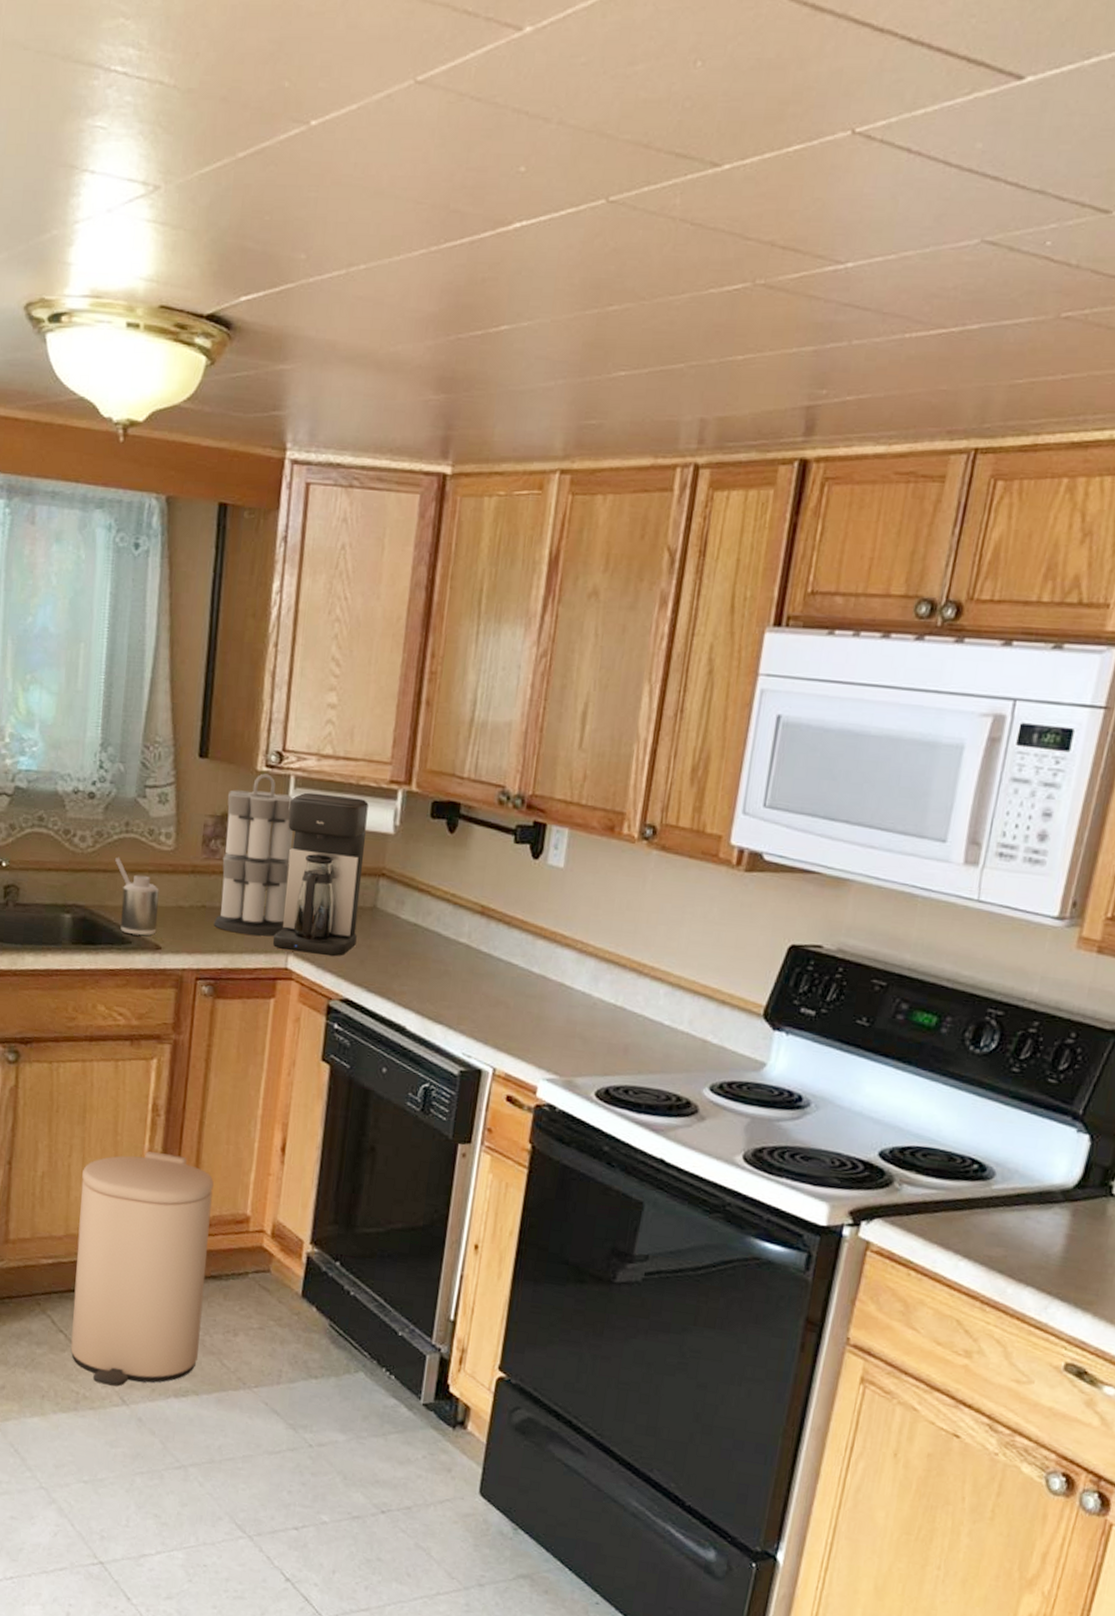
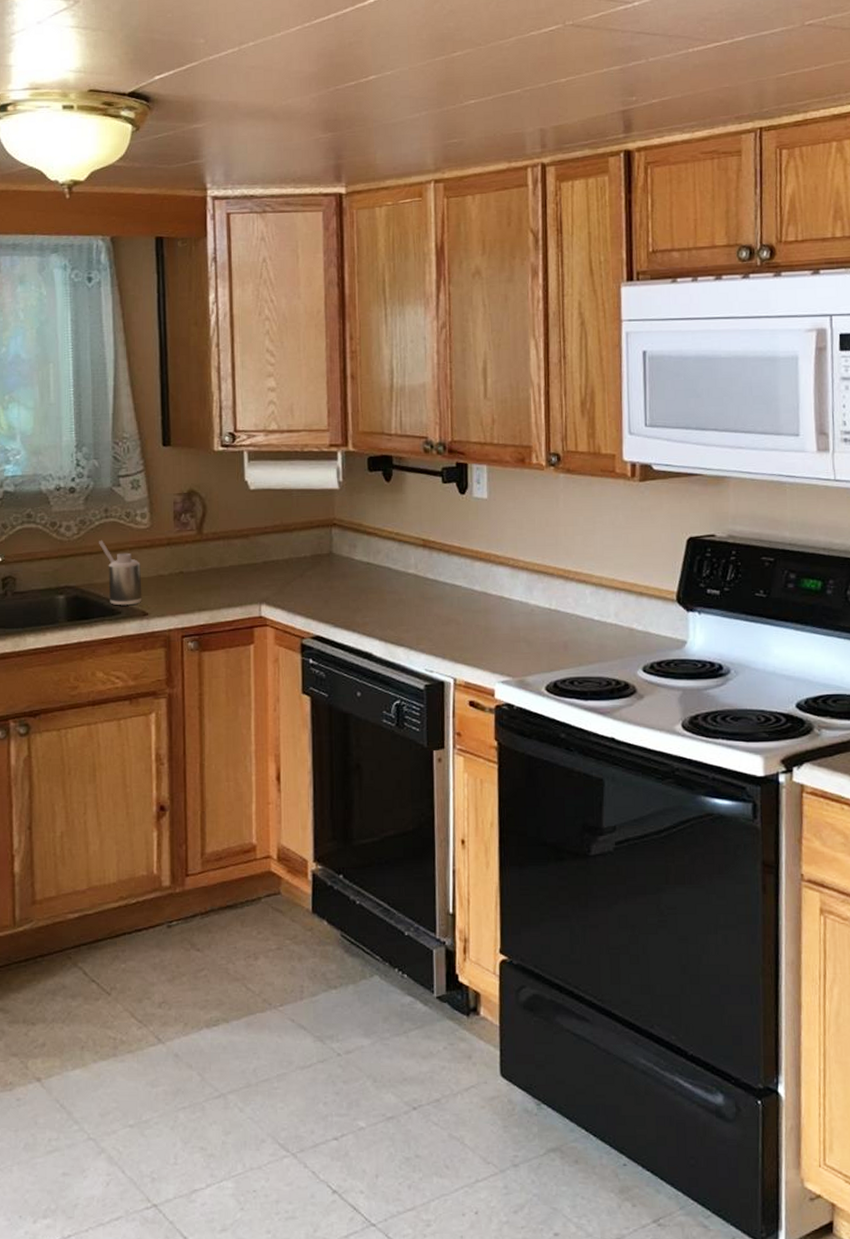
pedal bin: present [70,1151,214,1387] -> none [98,797,223,1026]
spice rack: present [213,773,296,936] -> none [191,452,256,592]
coffee maker: present [272,792,369,957] -> none [245,463,319,601]

